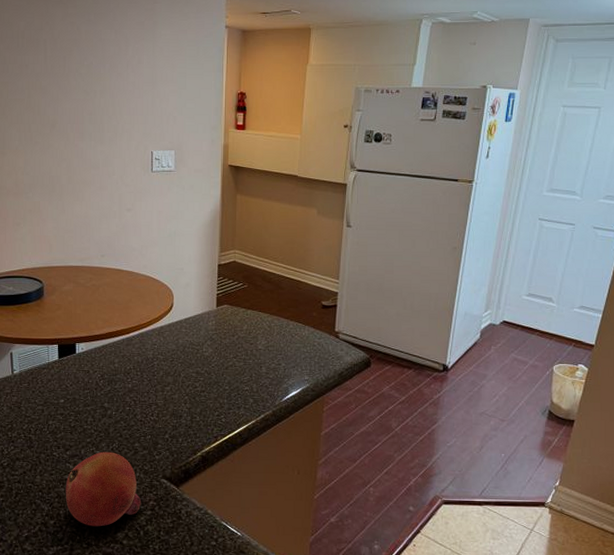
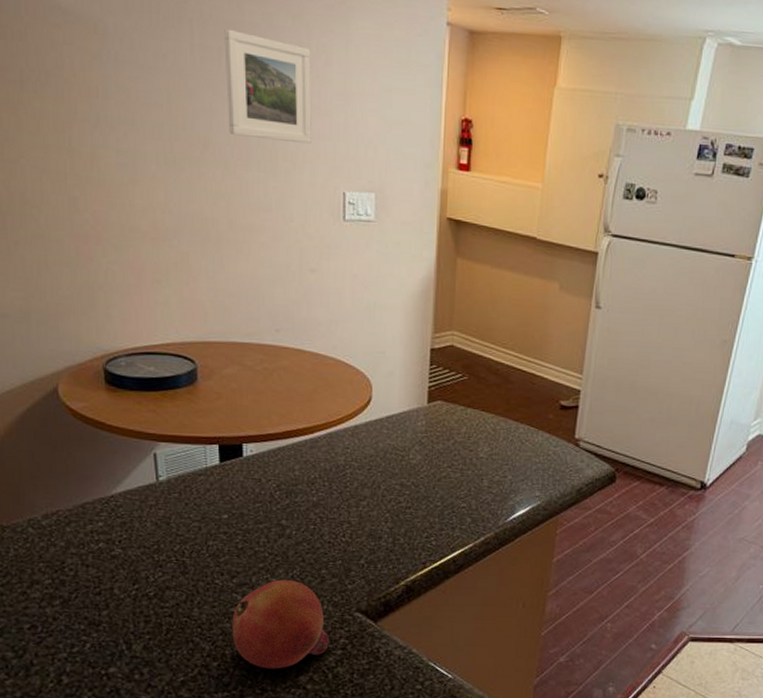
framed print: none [68,44,129,119] -> present [224,28,312,144]

